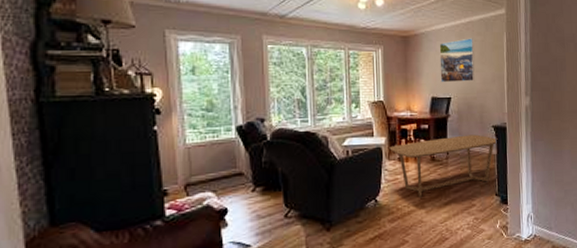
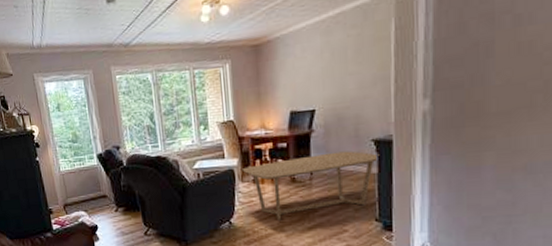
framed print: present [439,38,475,83] -> none [299,33,348,94]

